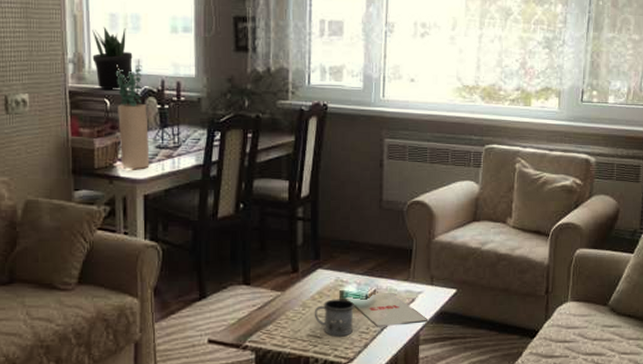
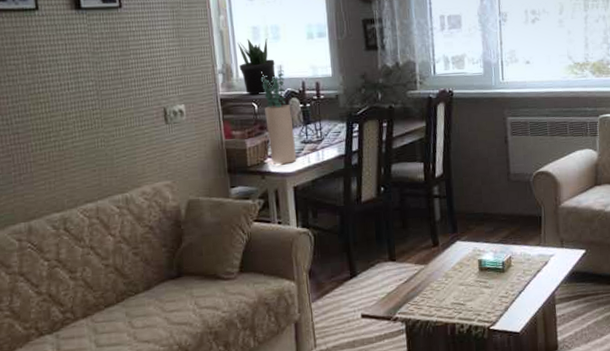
mug: present [314,299,355,338] -> none [456,267,494,304]
magazine: present [346,292,429,327] -> none [484,257,562,291]

